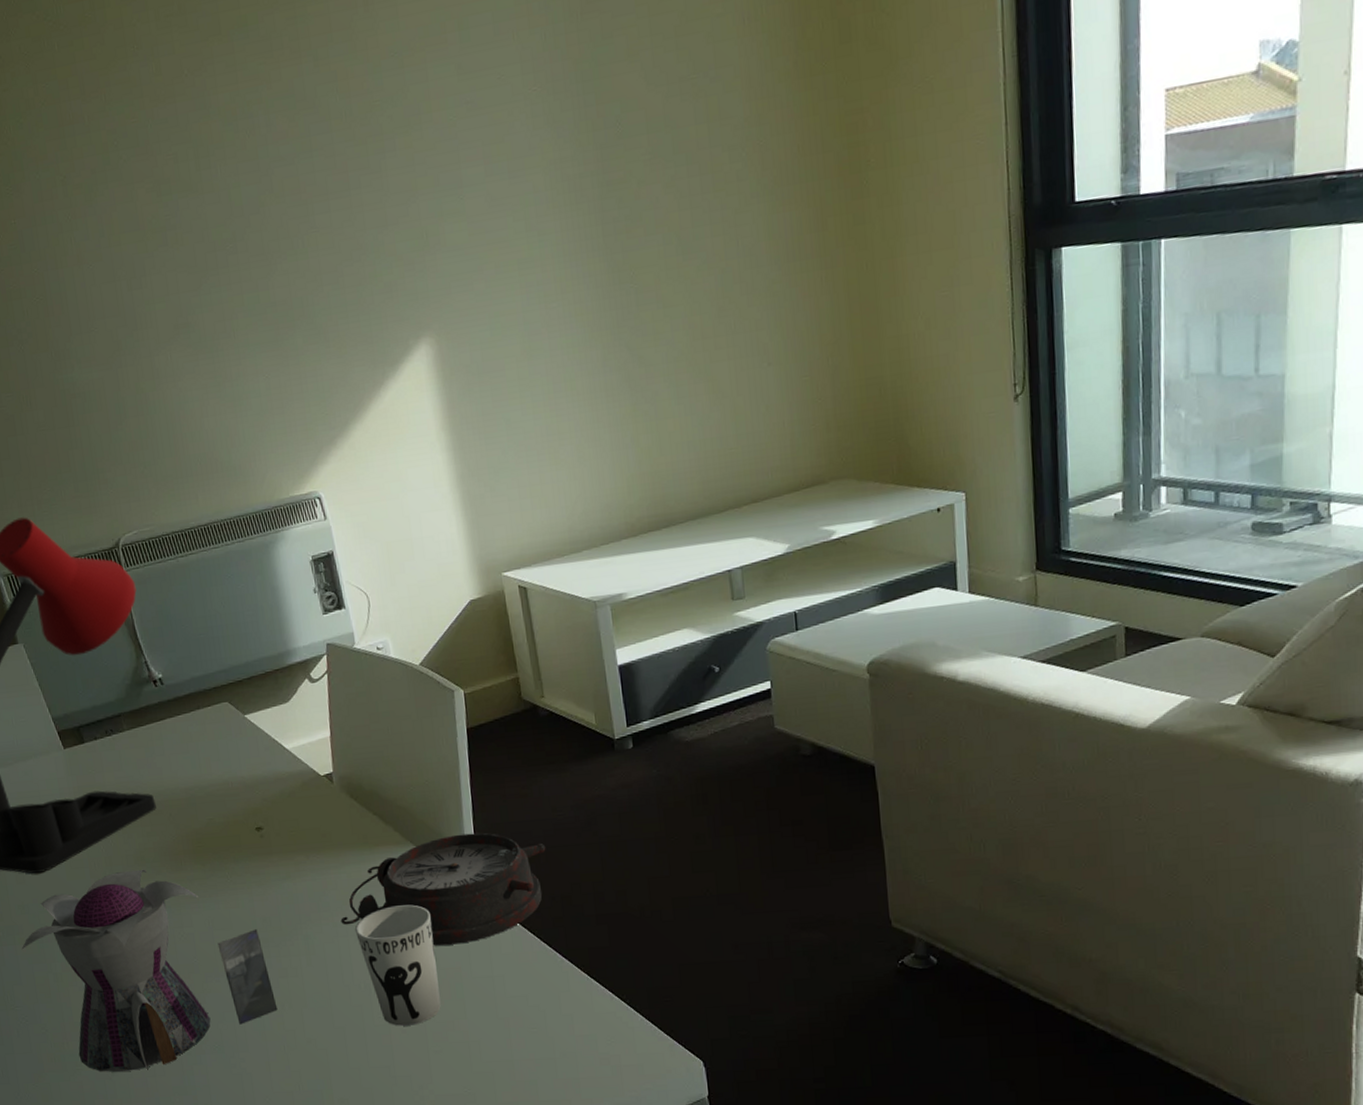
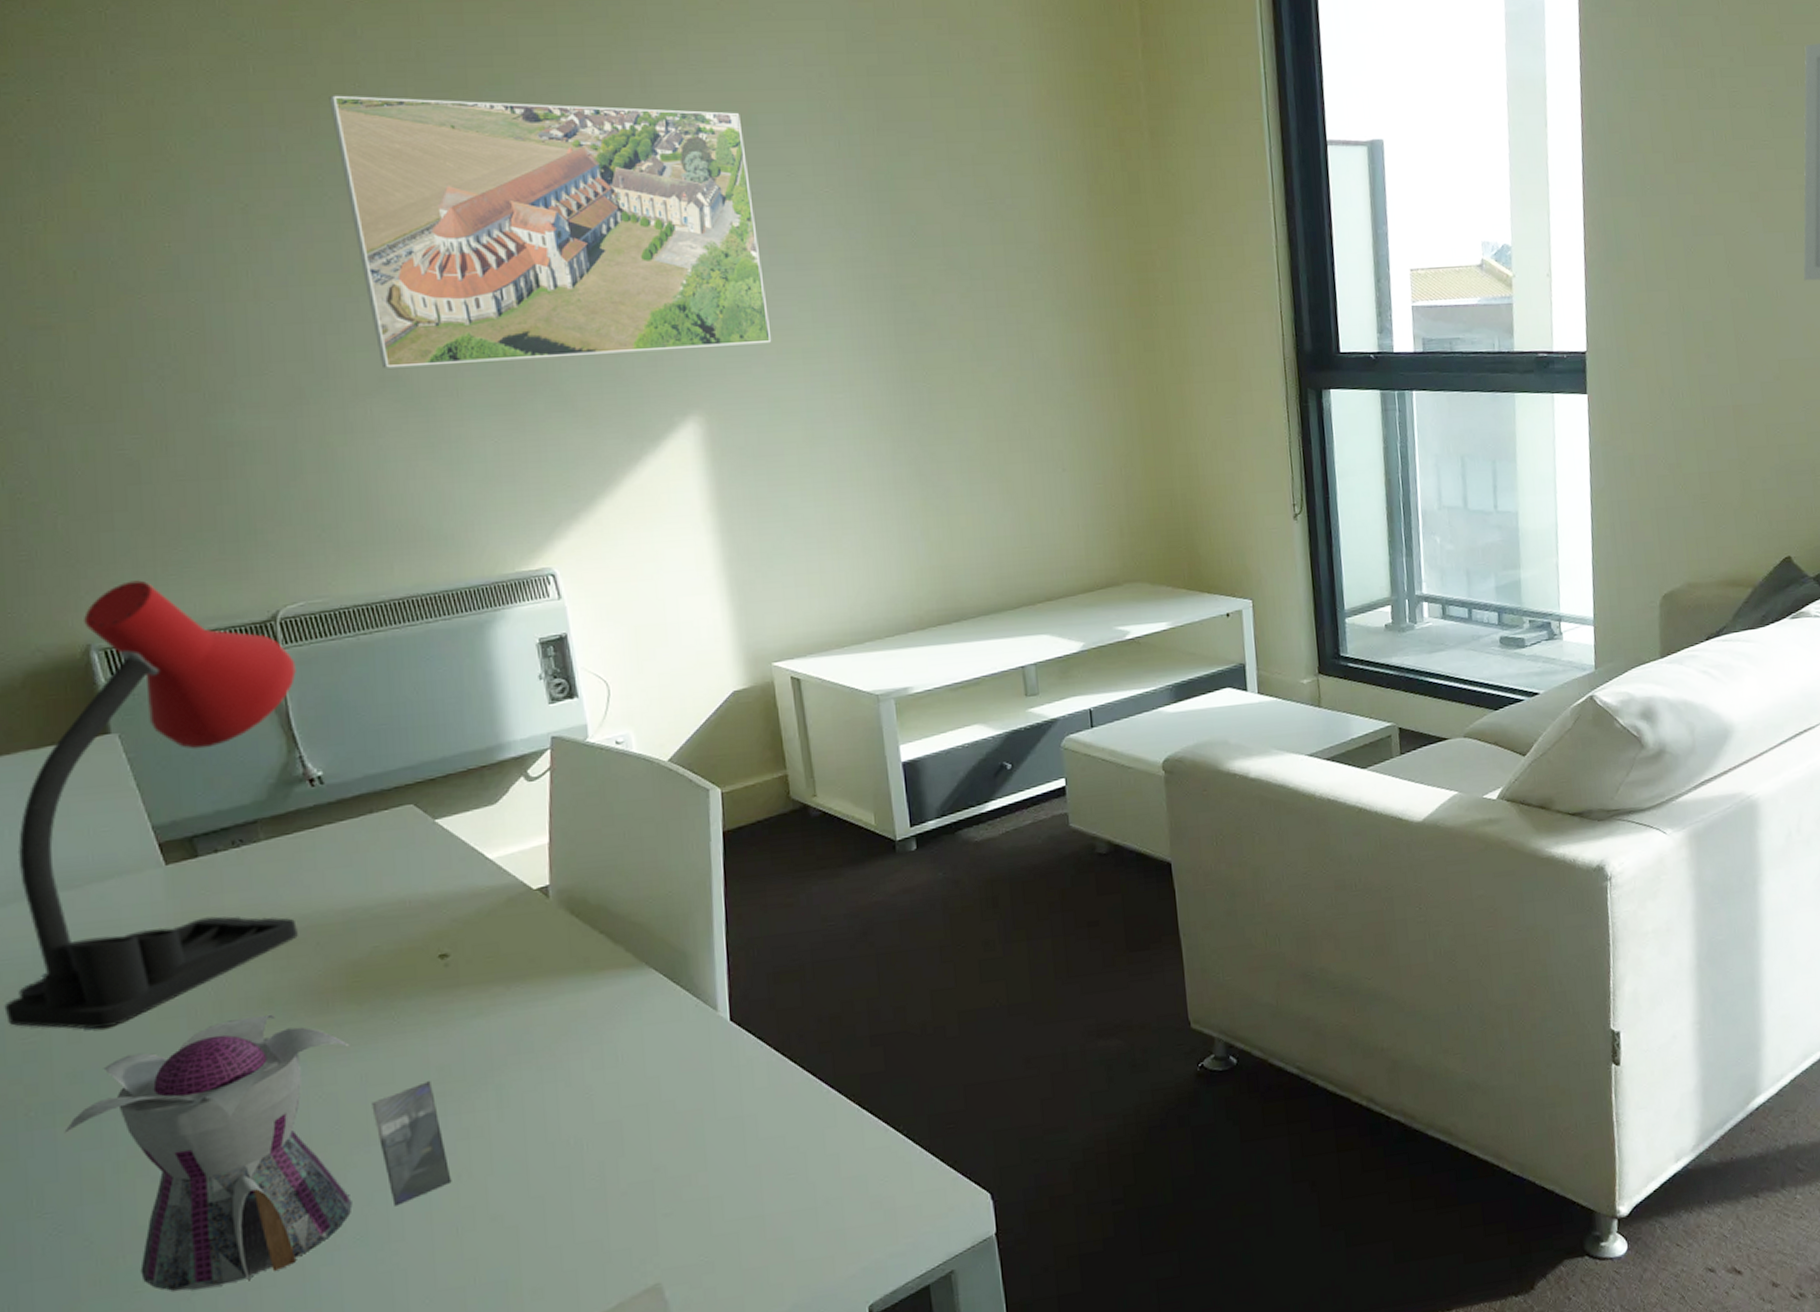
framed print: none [115,18,490,317] -> present [329,95,772,368]
alarm clock: present [340,832,546,946] -> none [547,949,813,1085]
cup: present [354,904,441,1026] -> none [565,1037,675,1188]

